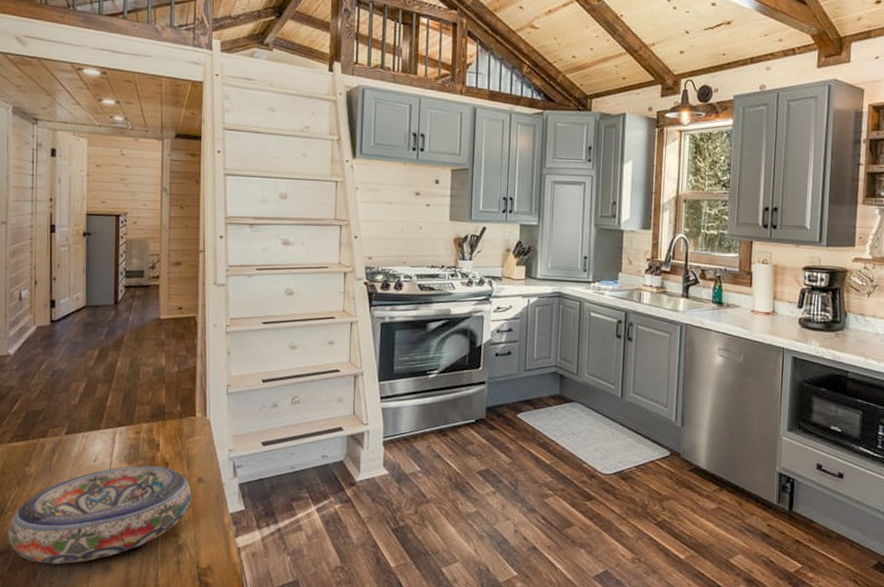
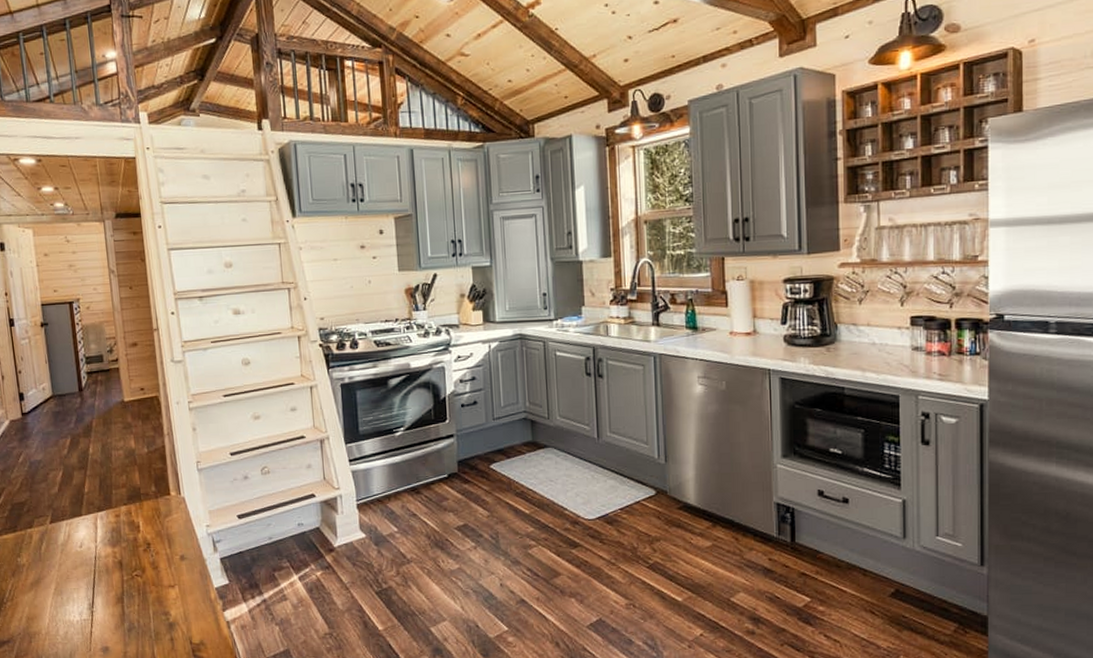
bowl: present [7,465,192,565] -> none [9,547,177,650]

